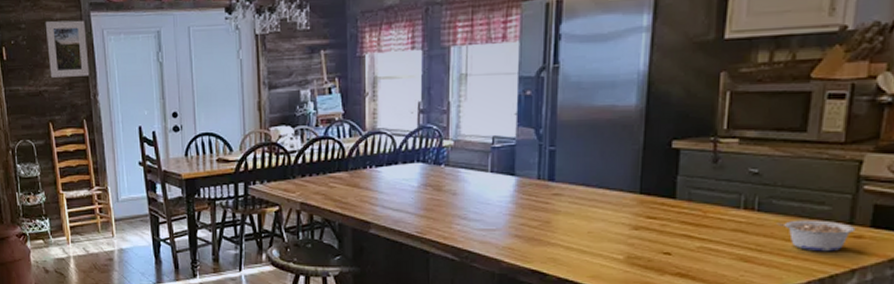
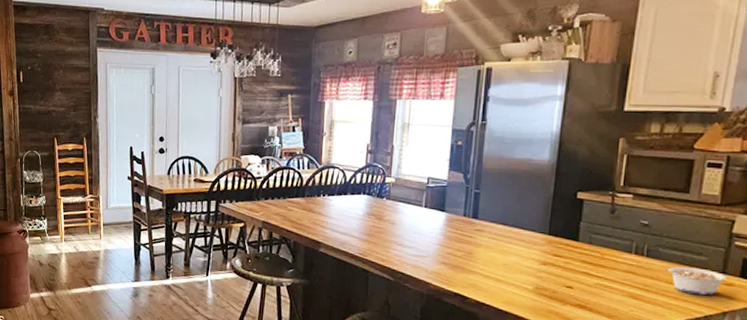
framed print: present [46,20,90,78] -> none [58,53,93,101]

